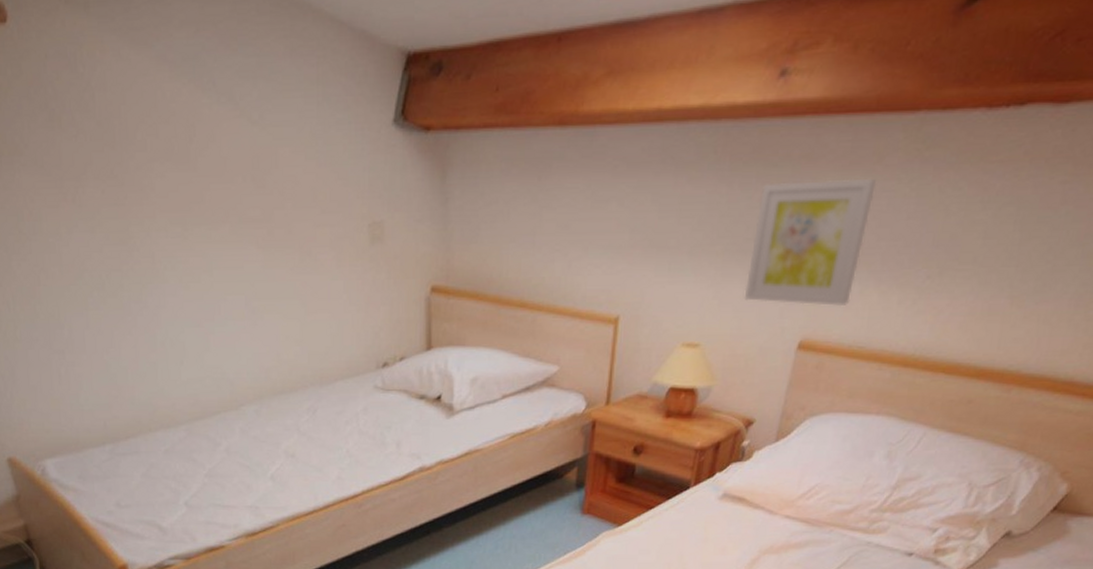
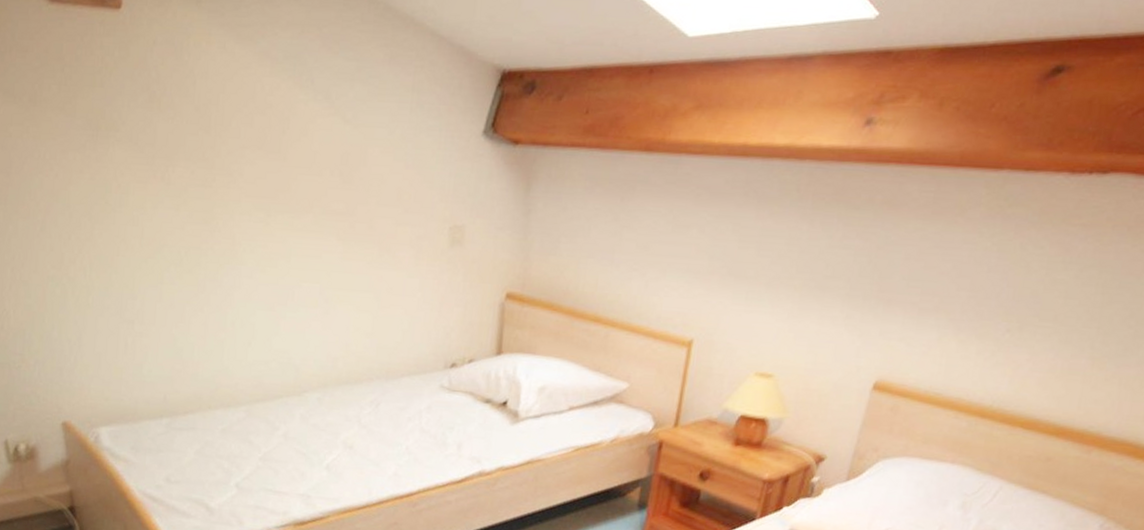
wall art: present [744,178,877,307] -> none [820,225,958,352]

